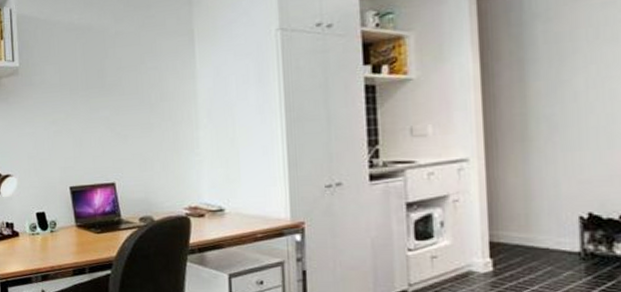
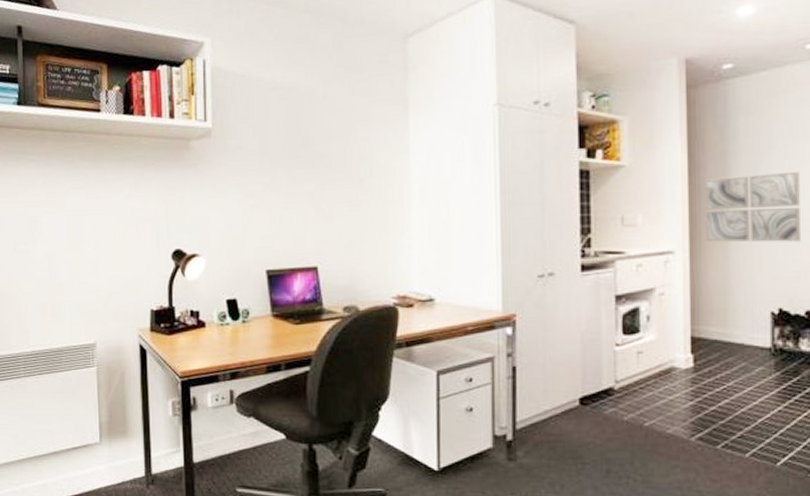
wall art: none [499,74,612,149] -> present [704,171,800,242]

